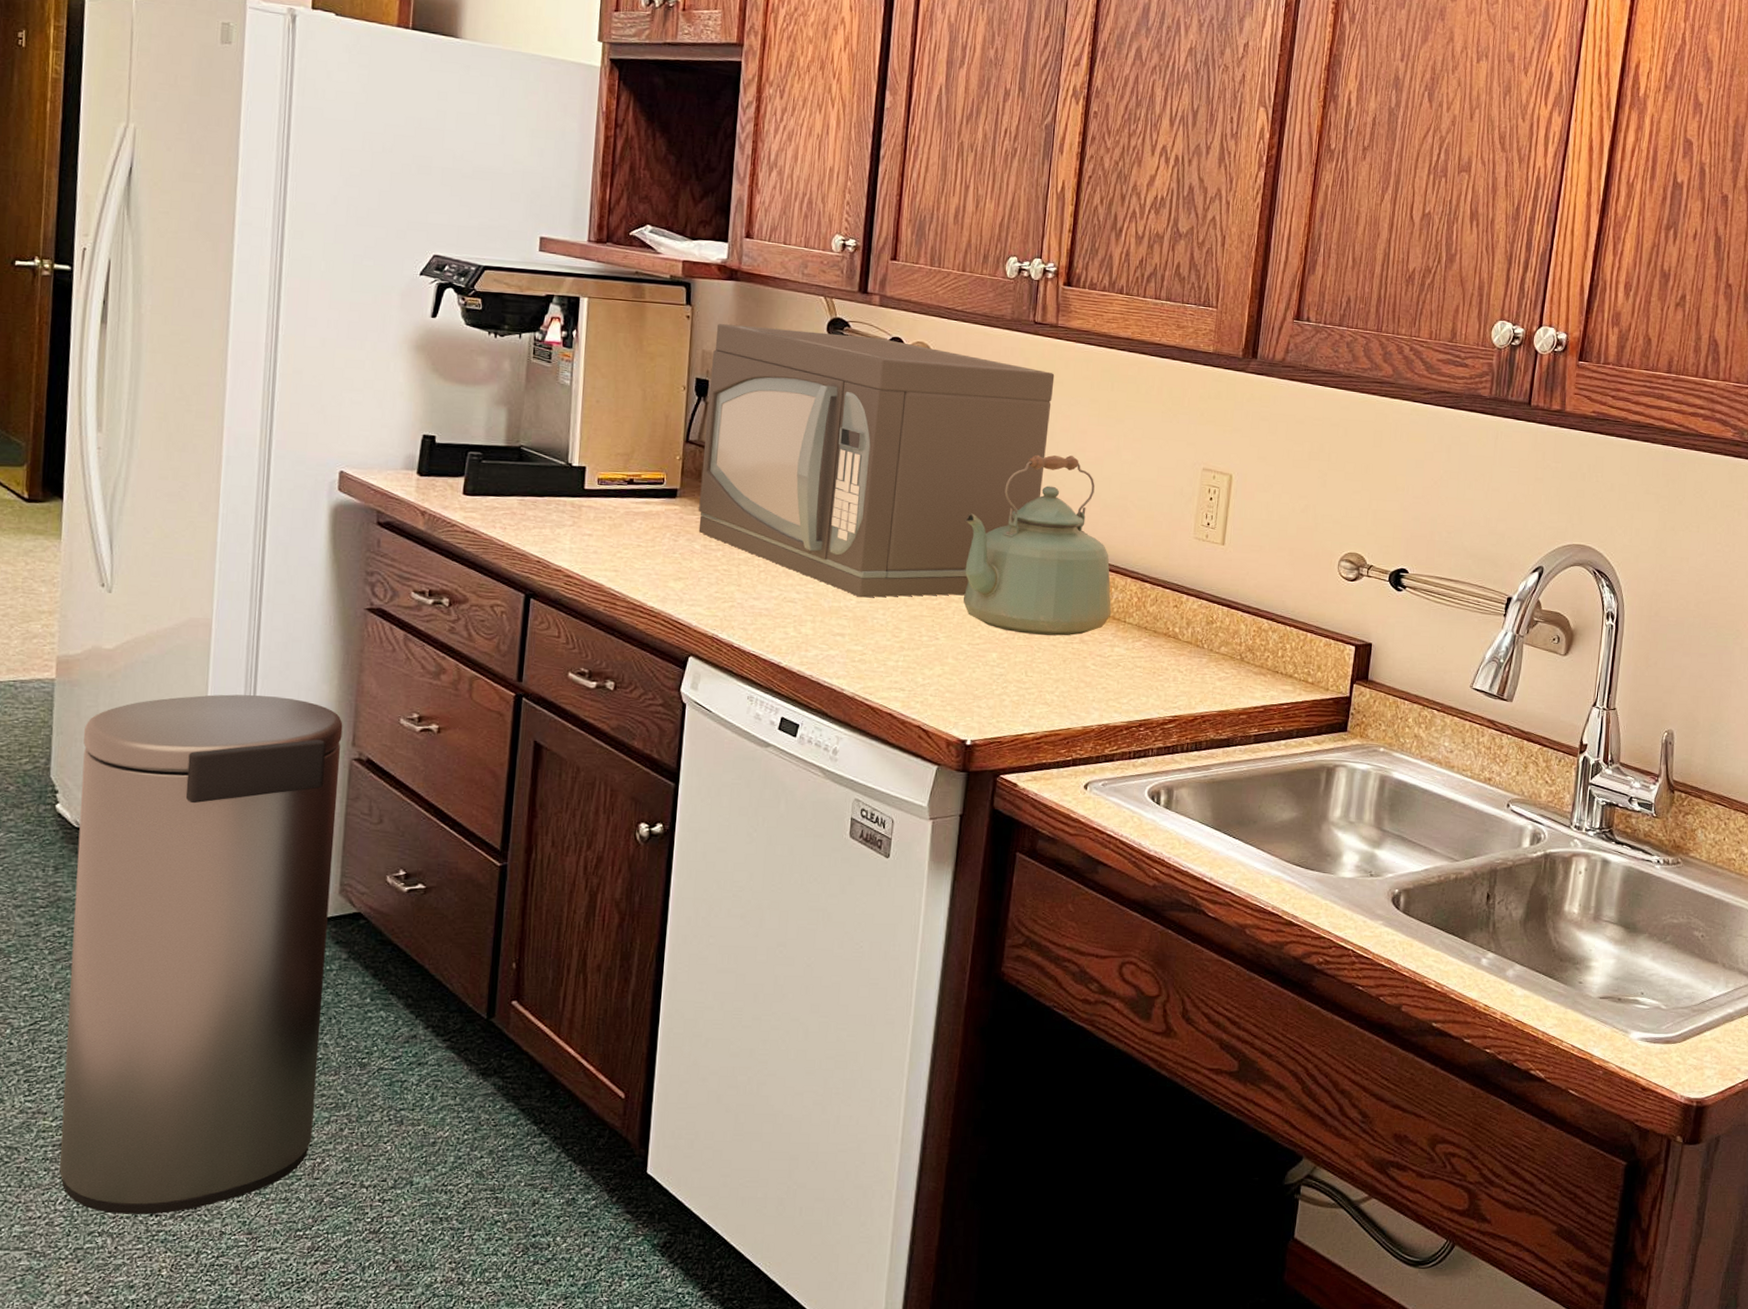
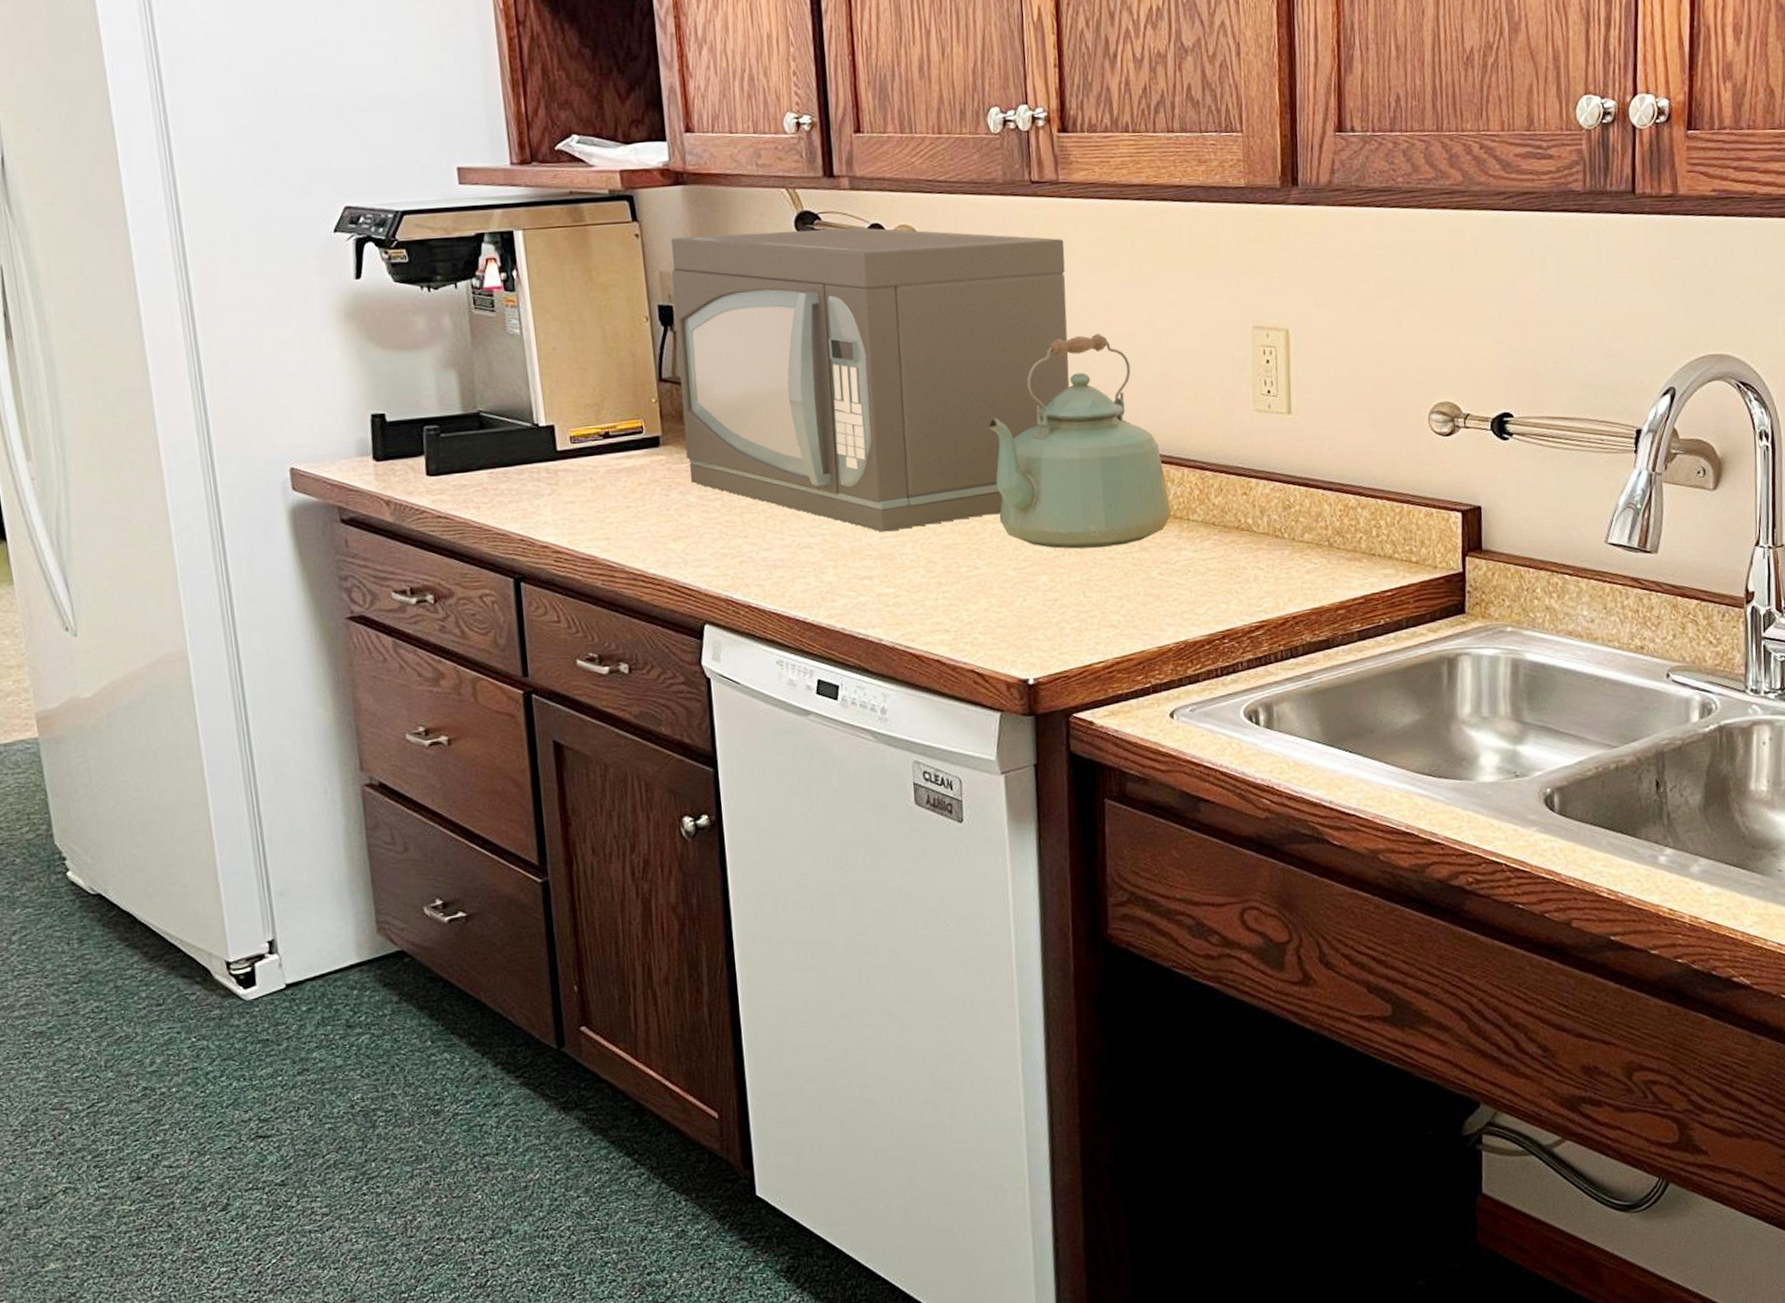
pedal bin: present [59,694,343,1214] -> none [79,726,398,1294]

